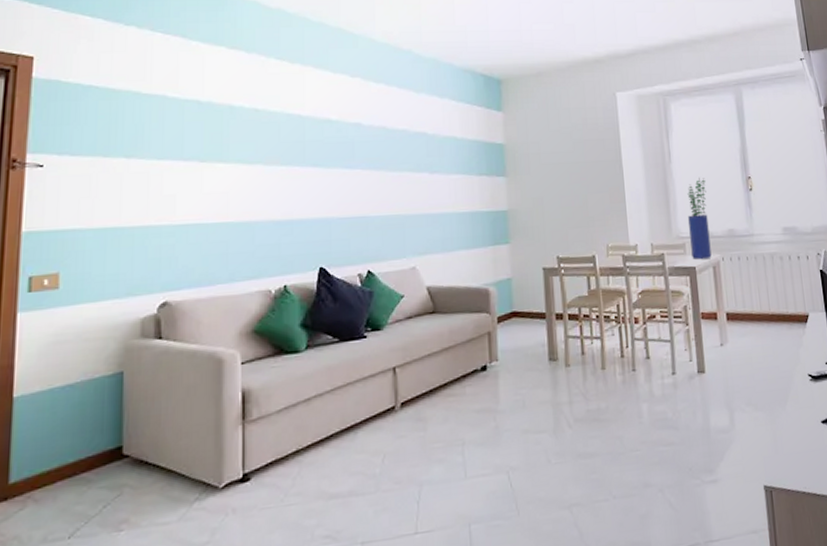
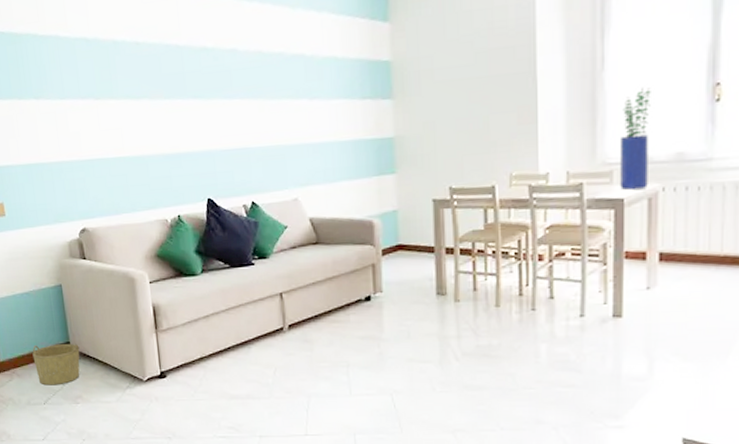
basket: none [63,448,136,511] -> present [32,343,80,386]

